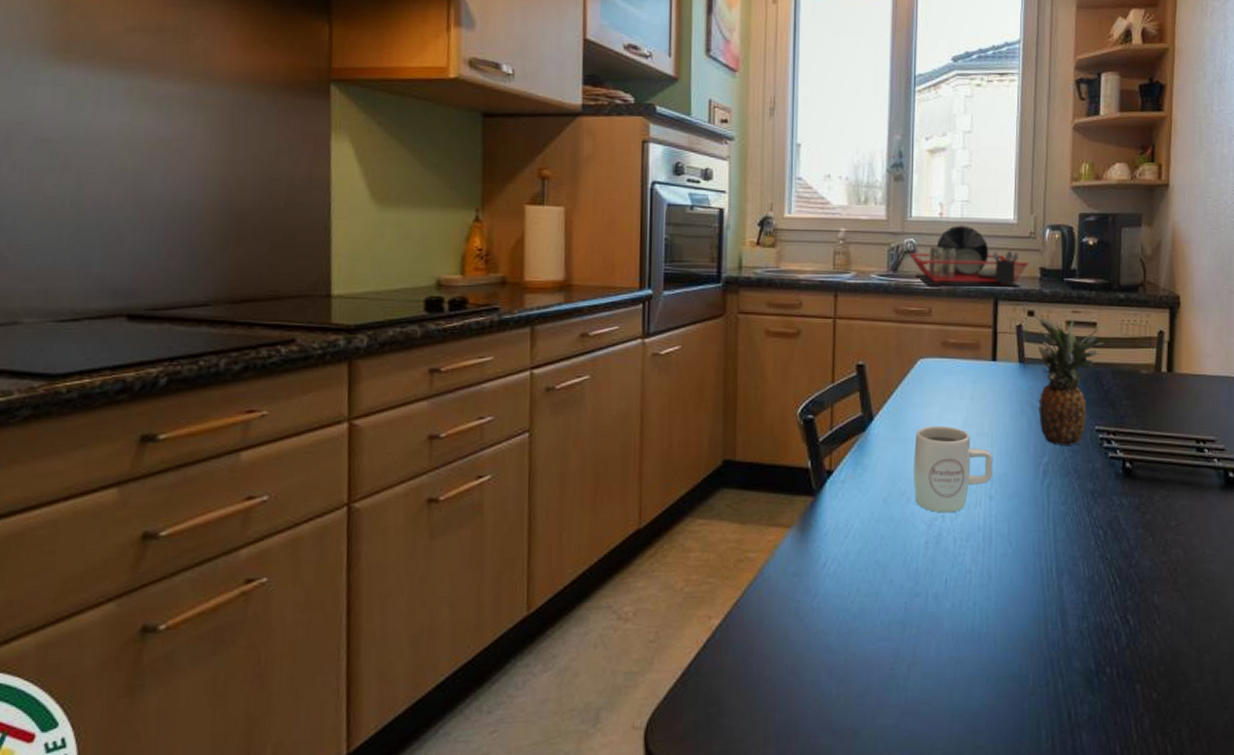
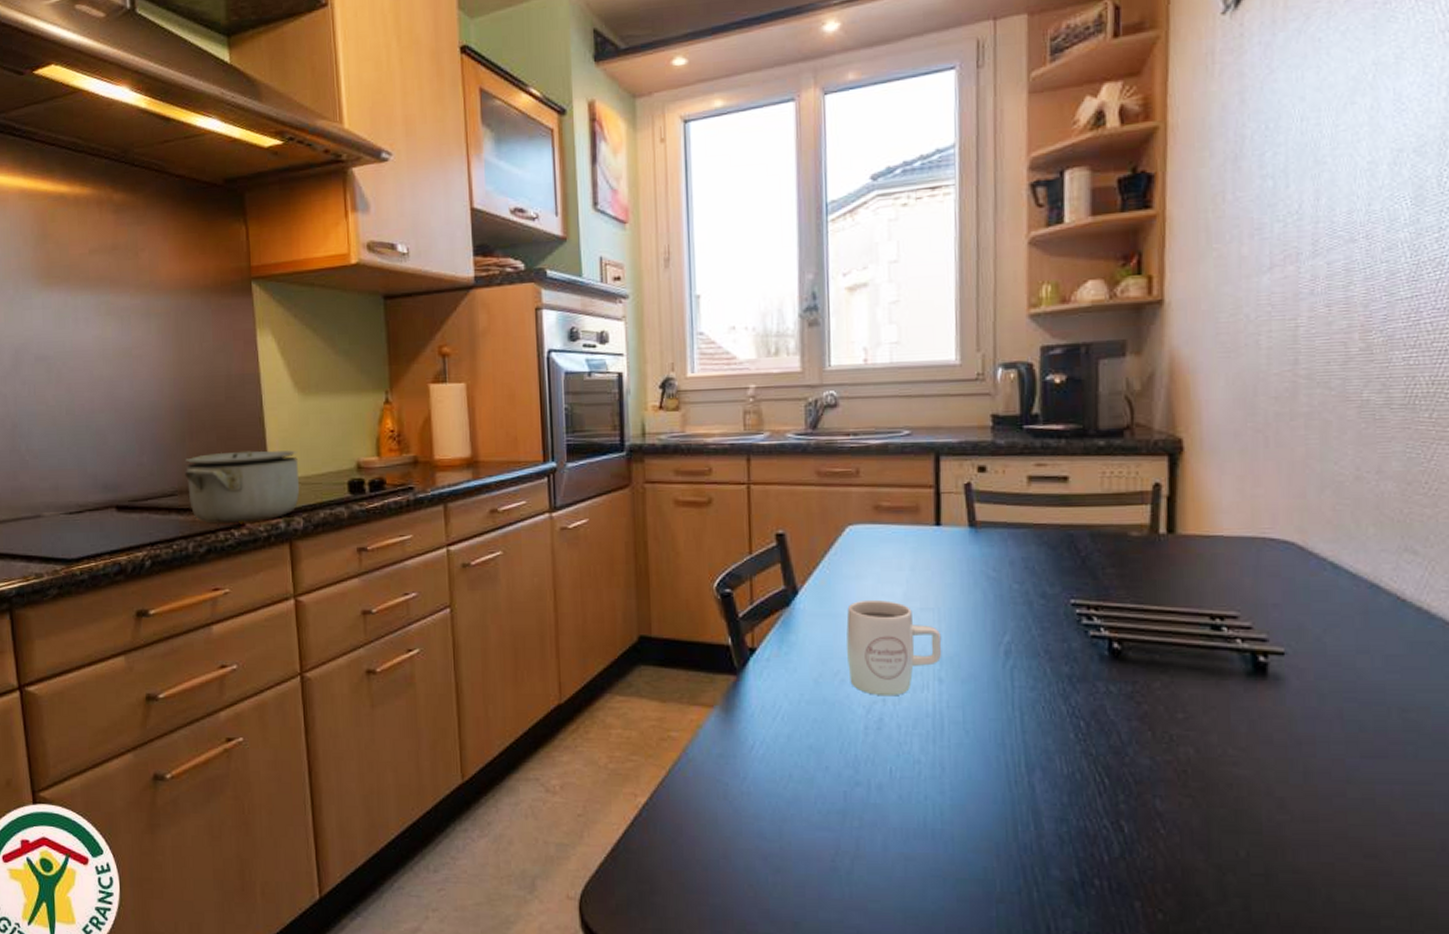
cooking pot: none [223,261,368,340] -> present [185,450,299,525]
dish rack: present [909,225,1029,287] -> none [830,371,977,443]
fruit: present [1035,316,1105,445] -> none [987,472,1081,622]

